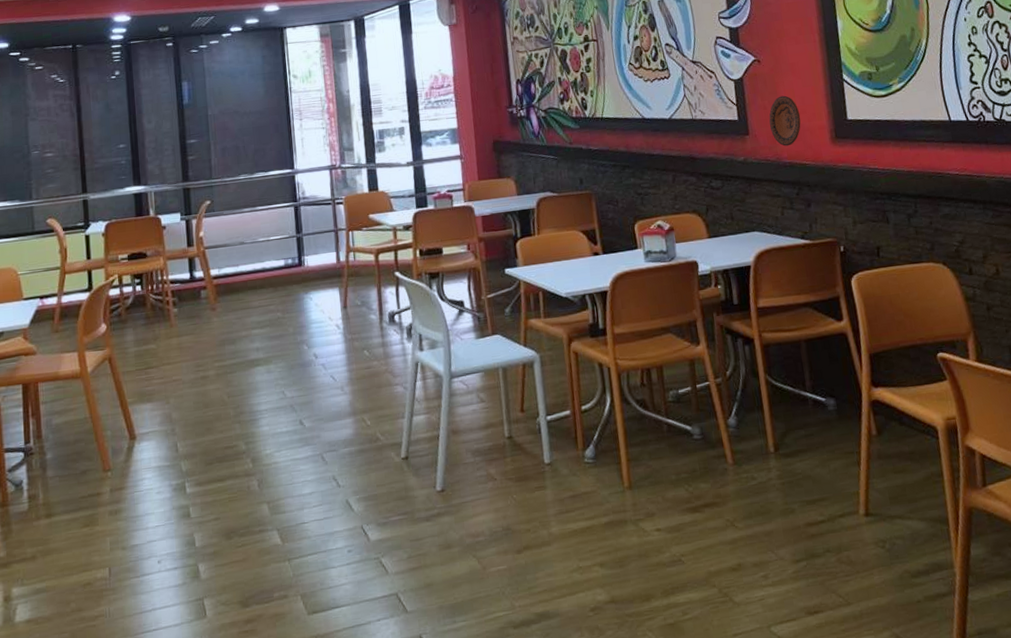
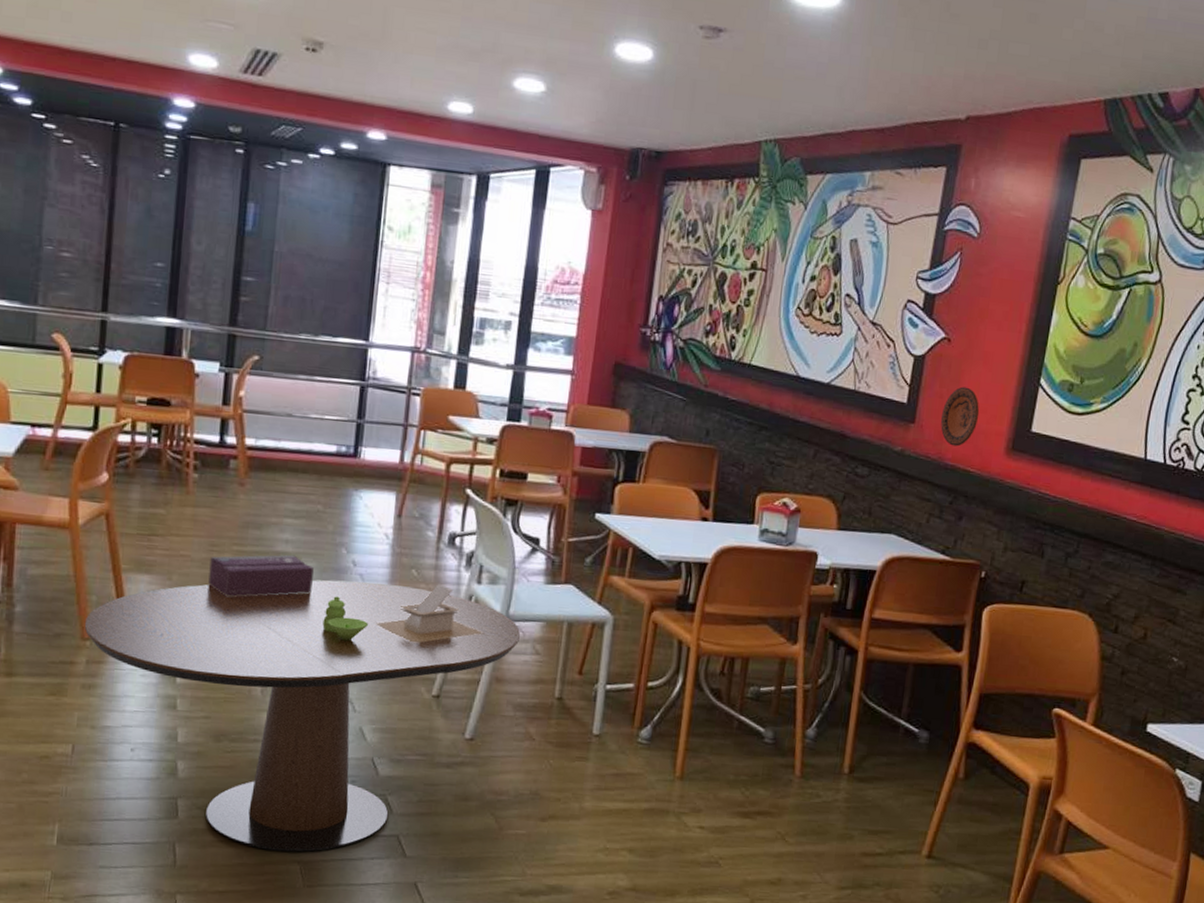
dining table: none [104,365,465,631] -> present [84,580,520,852]
tissue box: none [198,359,285,409] -> present [208,554,314,598]
condiment set: none [298,387,337,426] -> present [322,596,369,641]
napkin holder: none [343,358,434,415] -> present [376,584,484,643]

